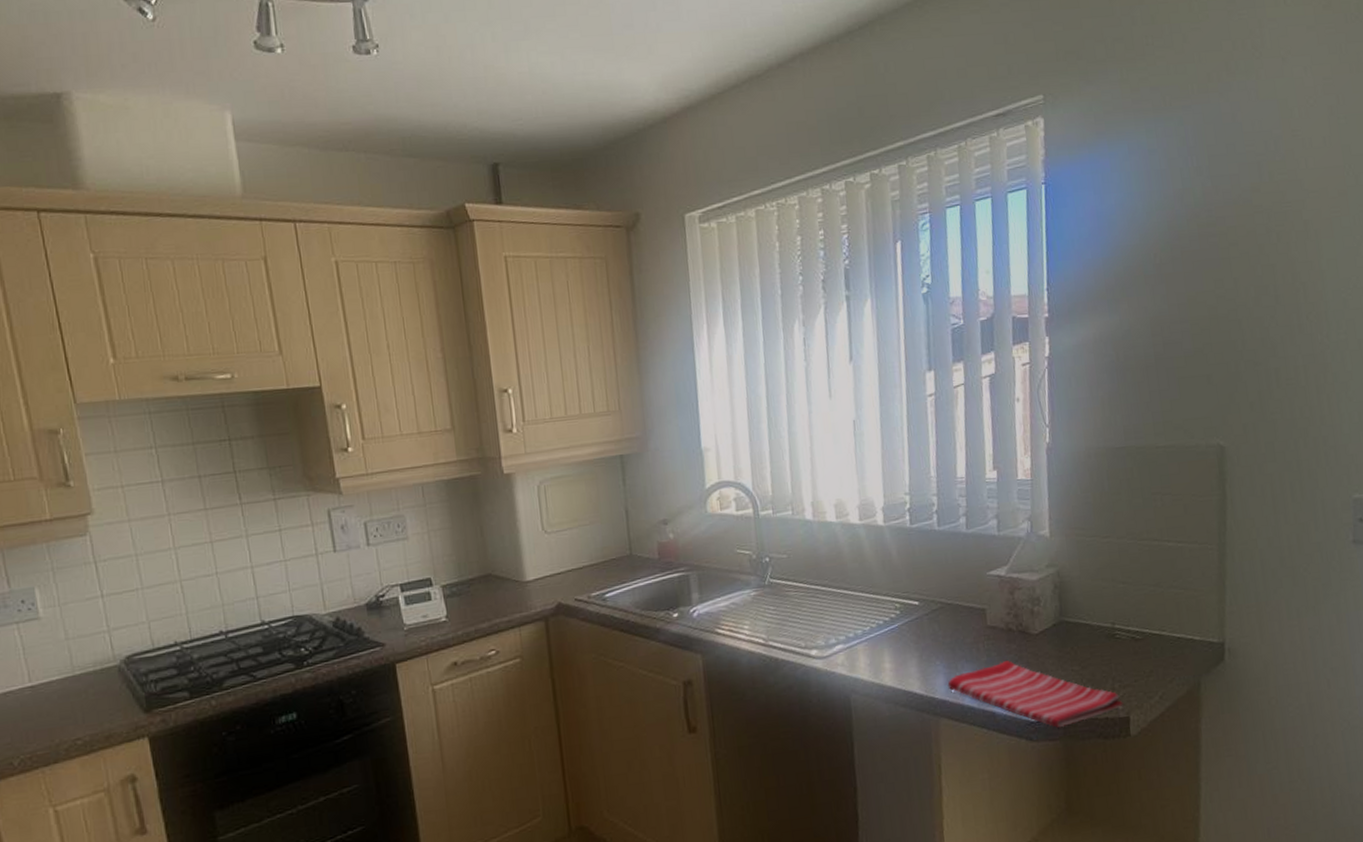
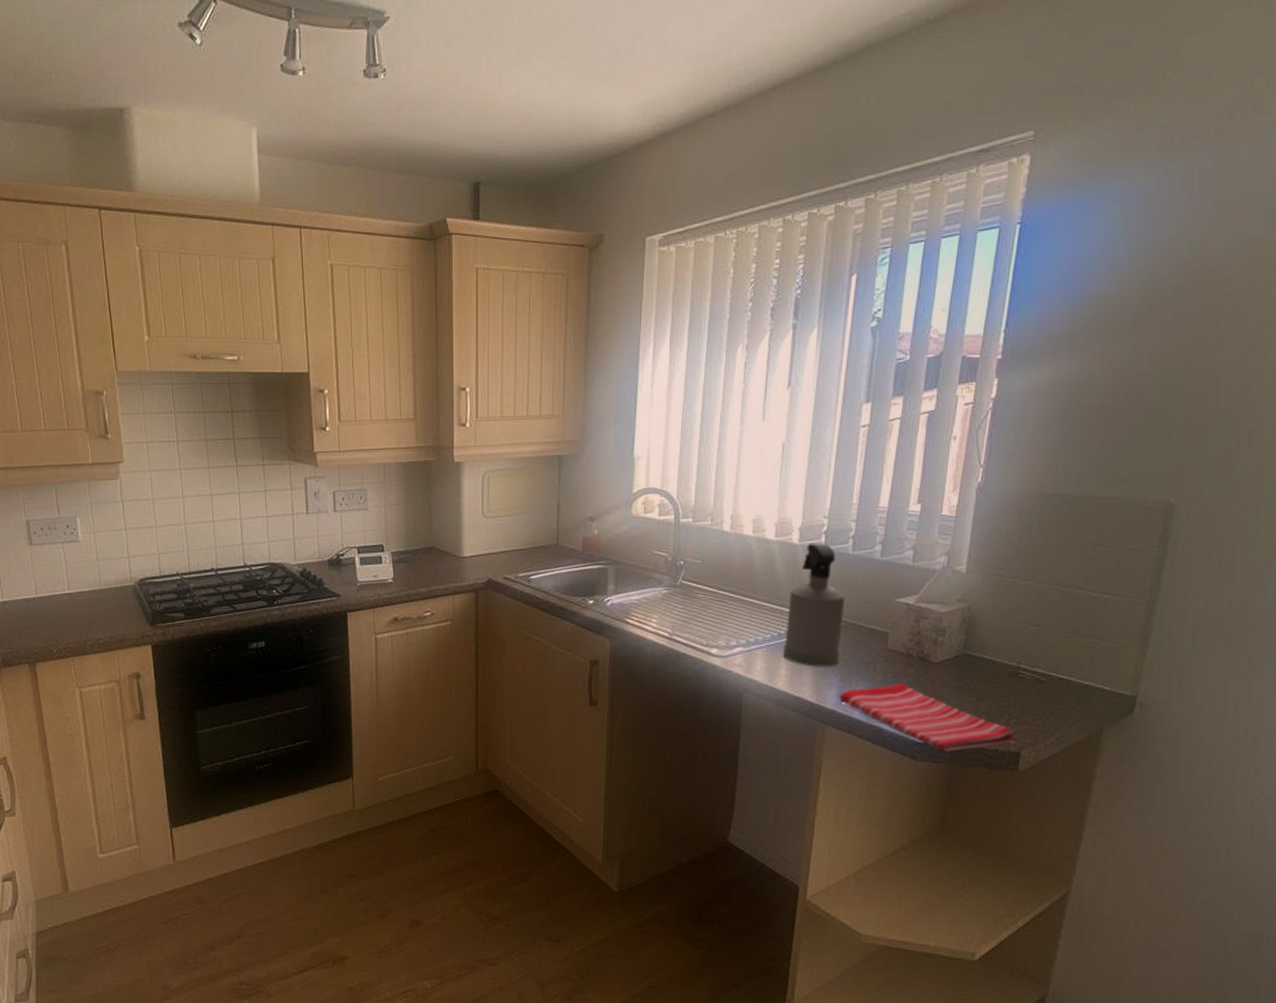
spray bottle: none [882,521,943,656] -> present [783,543,845,667]

